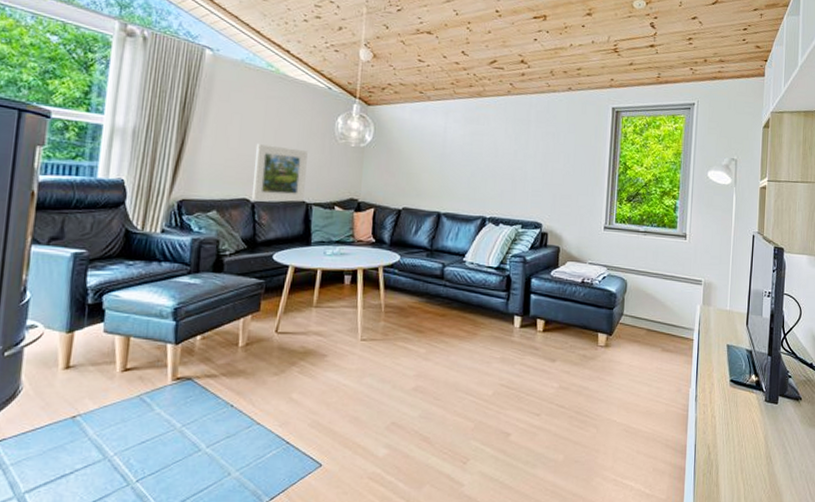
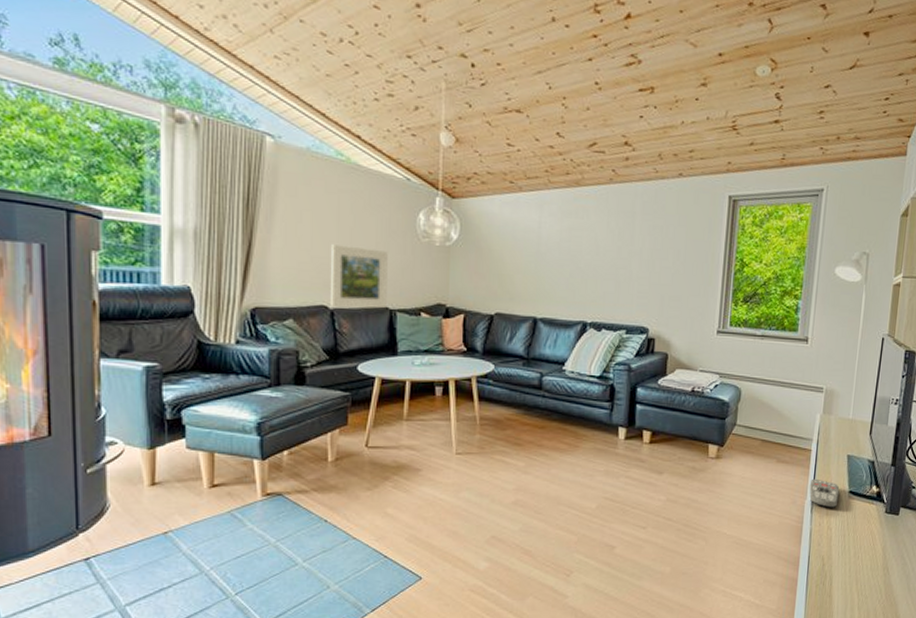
remote control: none [693,367,721,396] -> present [809,478,840,508]

